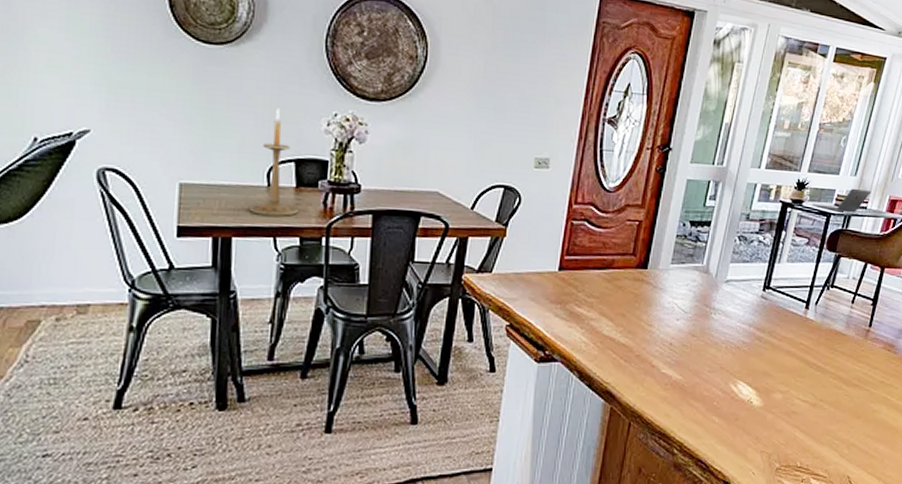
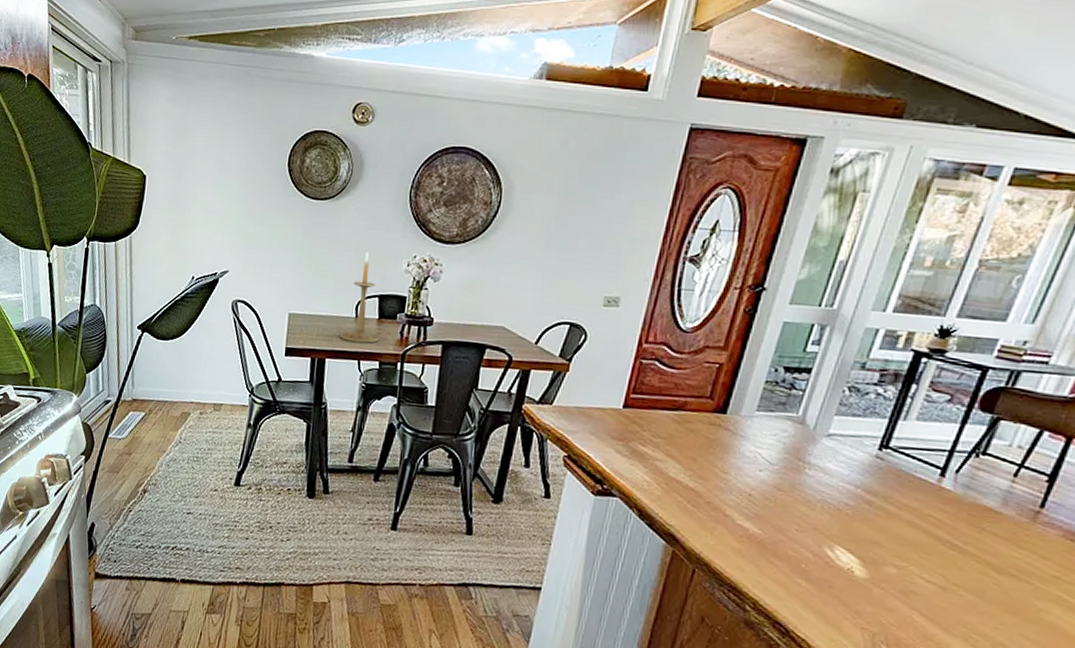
laptop: present [813,188,872,213] -> none [961,338,1059,369]

